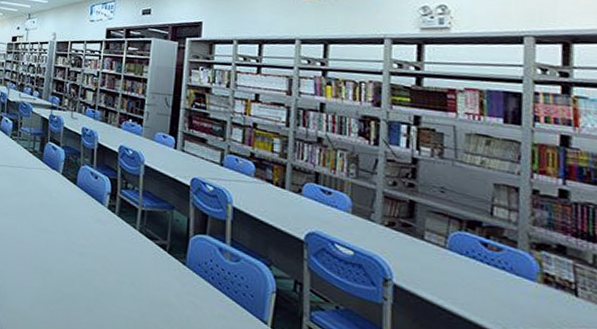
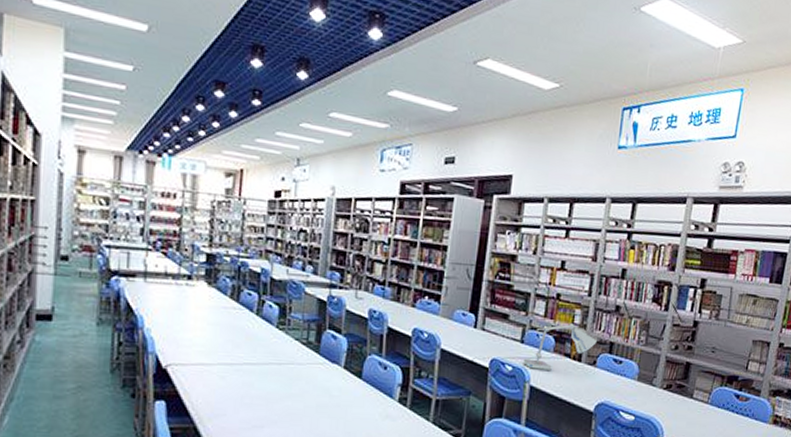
desk lamp: none [224,150,302,194] -> present [523,322,598,370]

